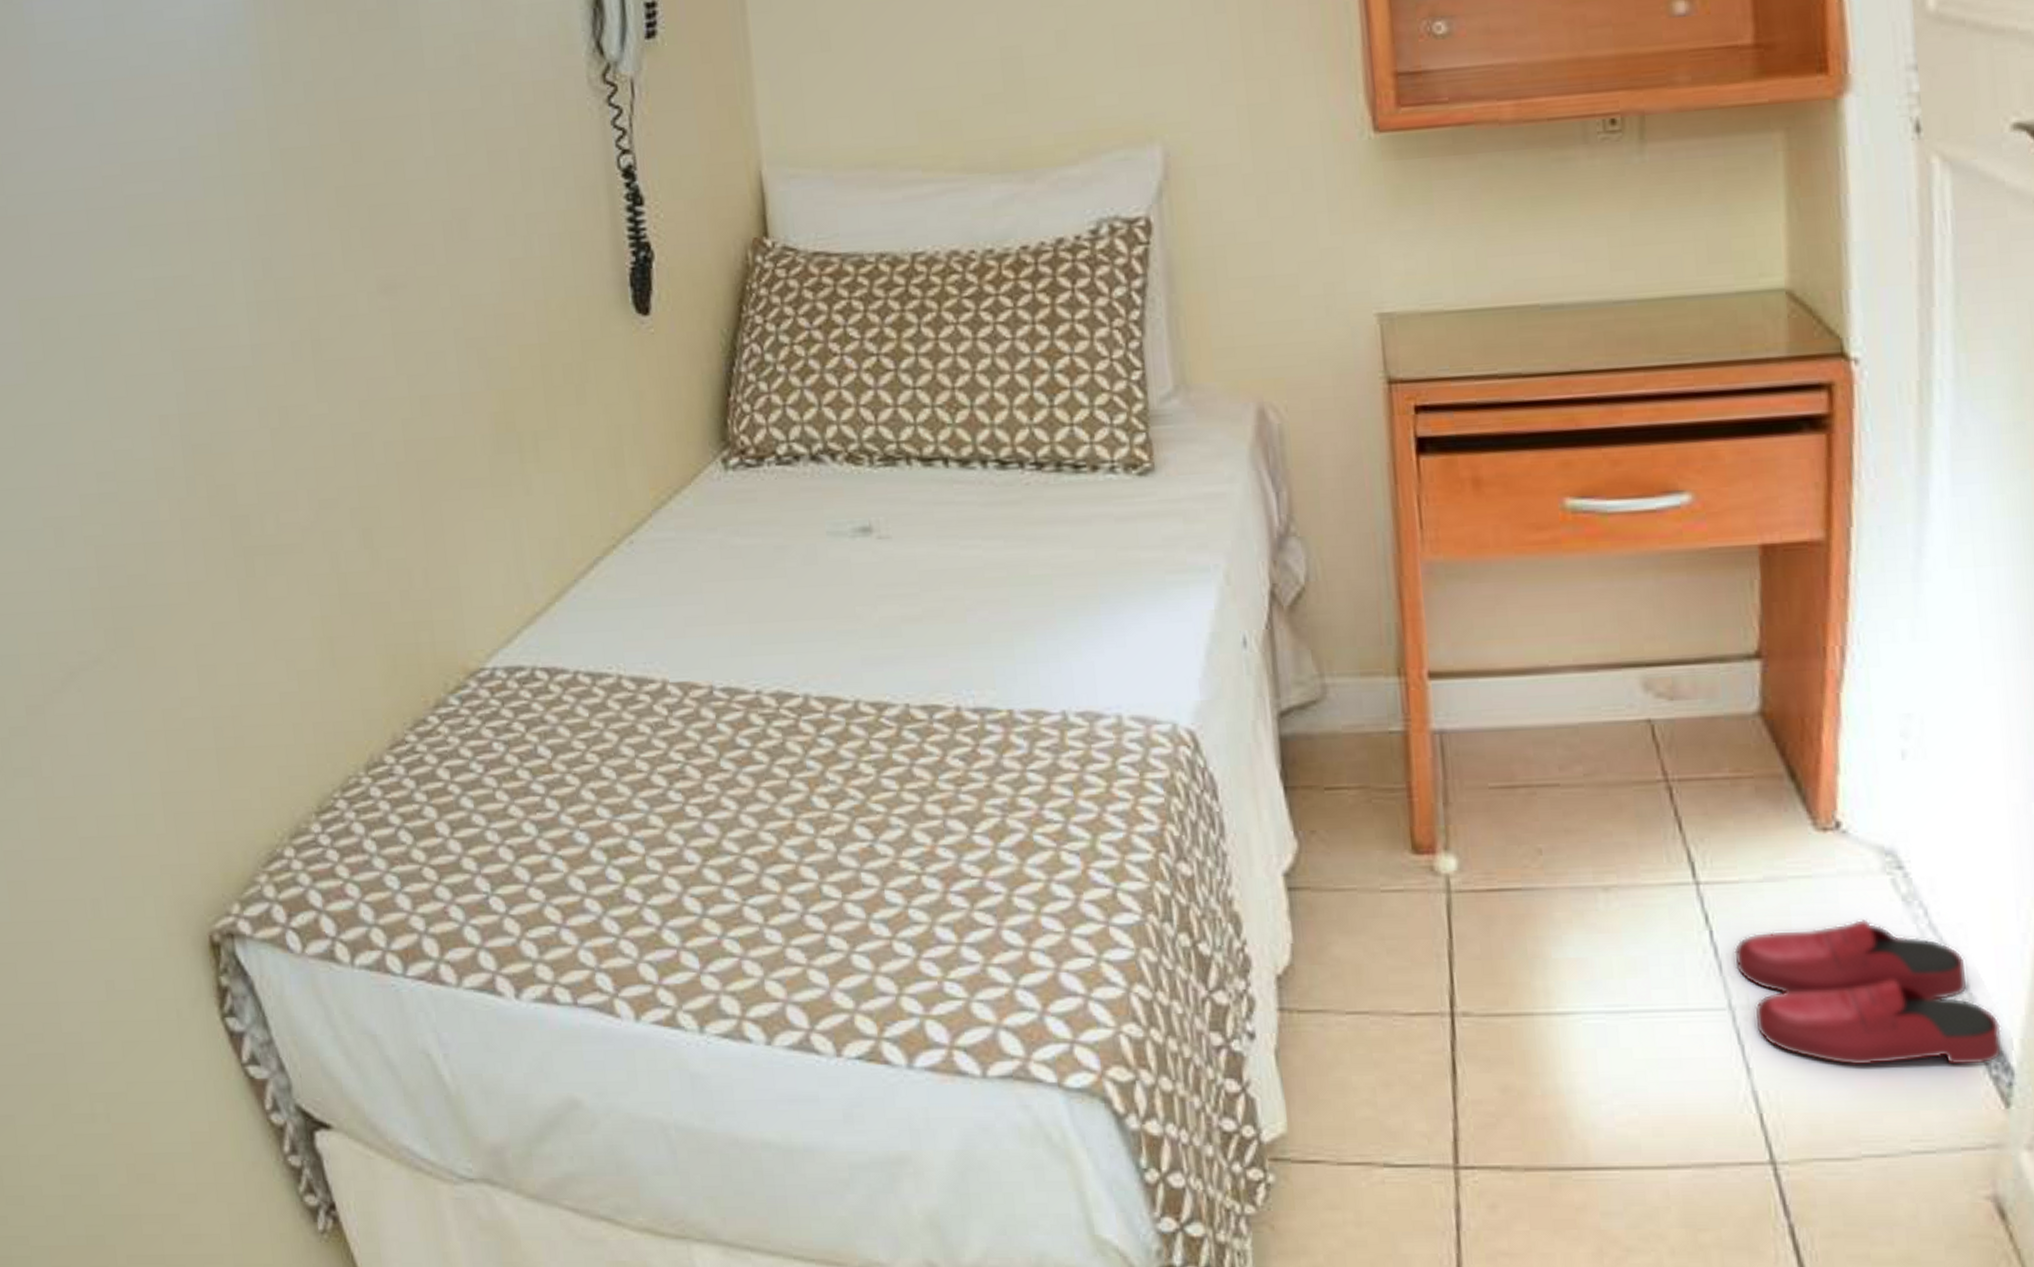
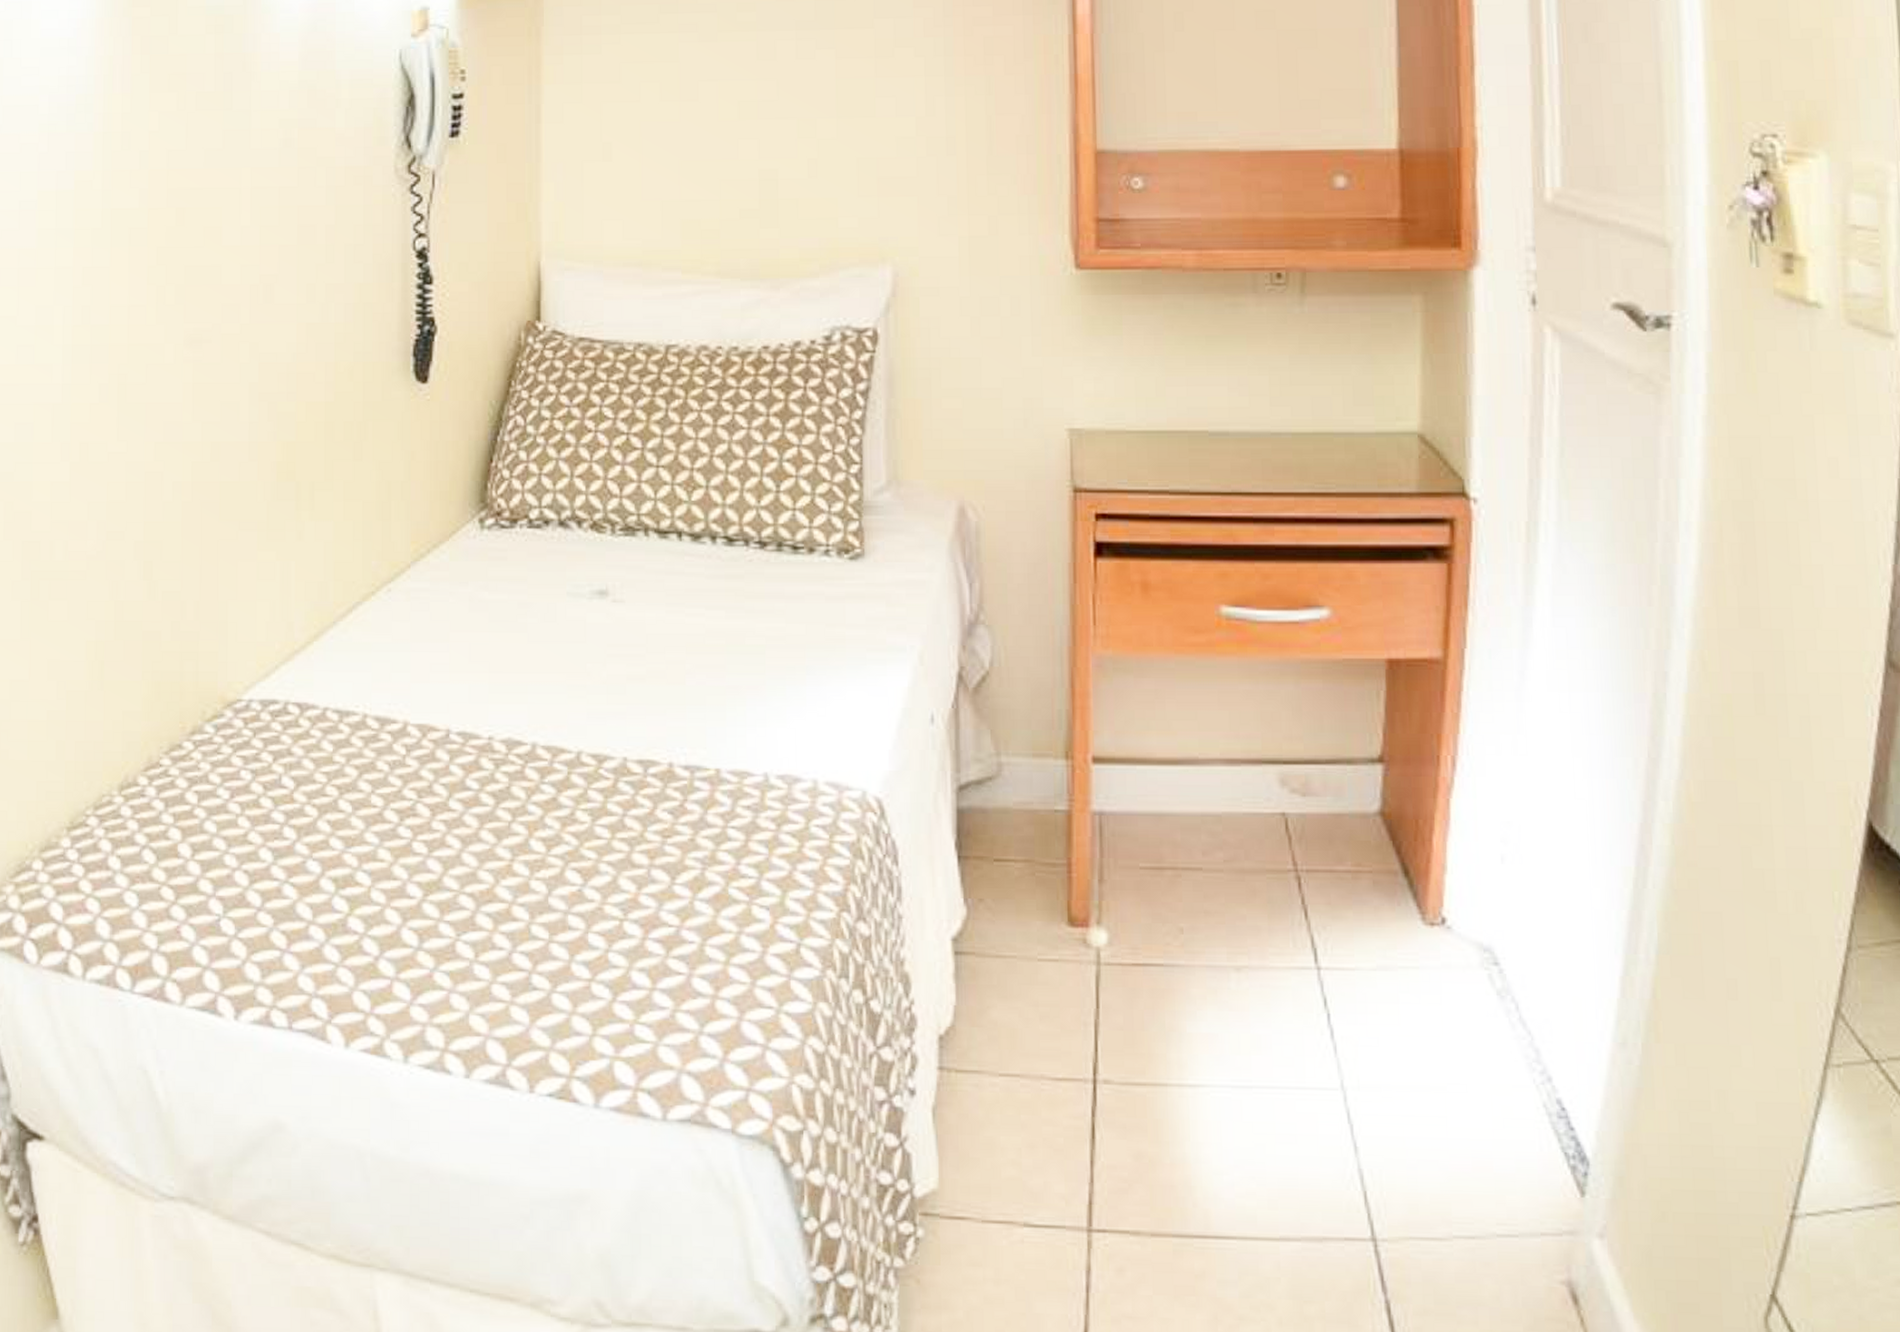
slippers: present [1734,919,2003,1066] -> none [1348,1010,1580,1155]

